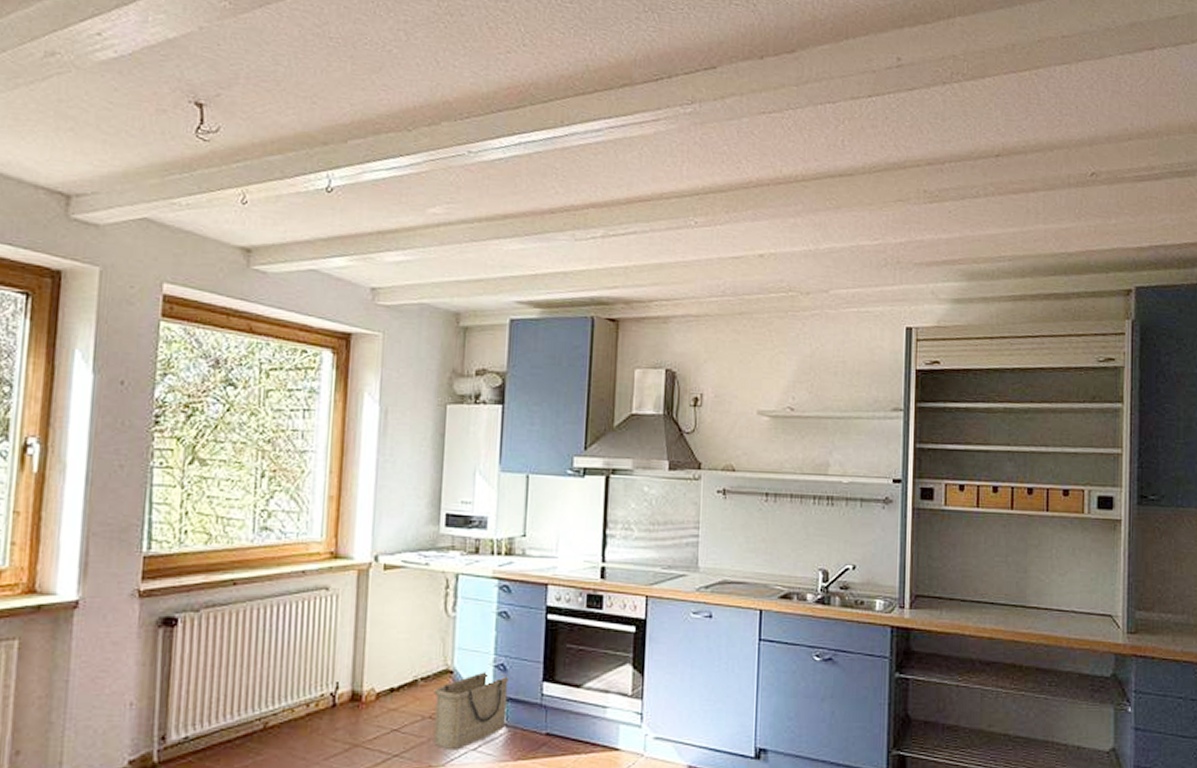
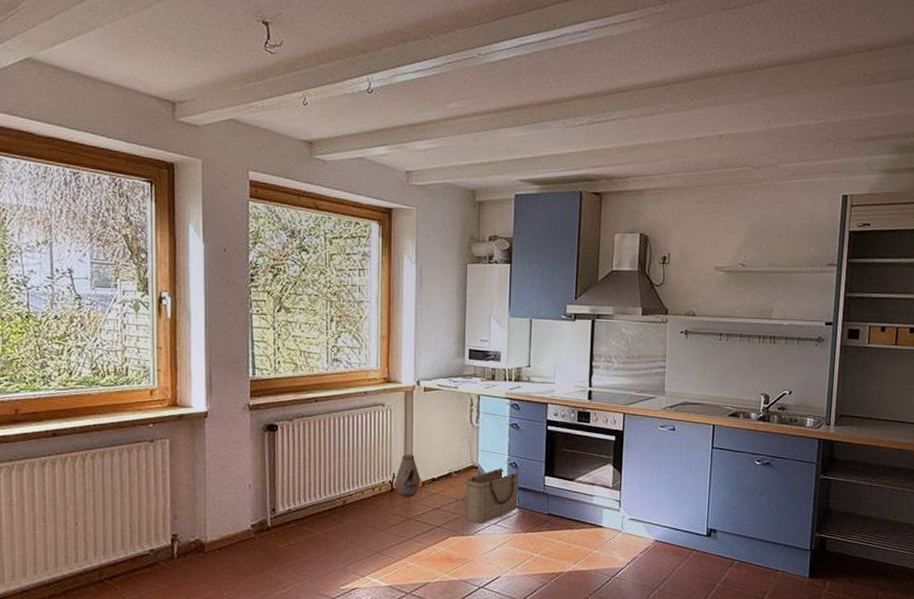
vase: none [339,655,374,714] -> present [396,454,421,496]

